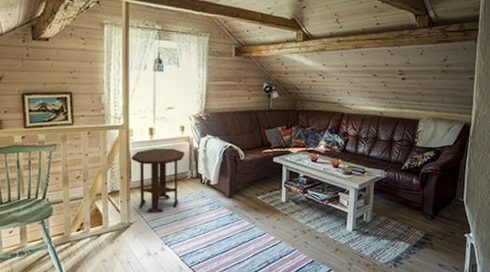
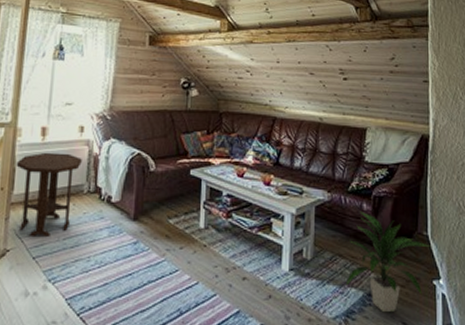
indoor plant: none [396,185,465,258] -> present [345,212,431,313]

